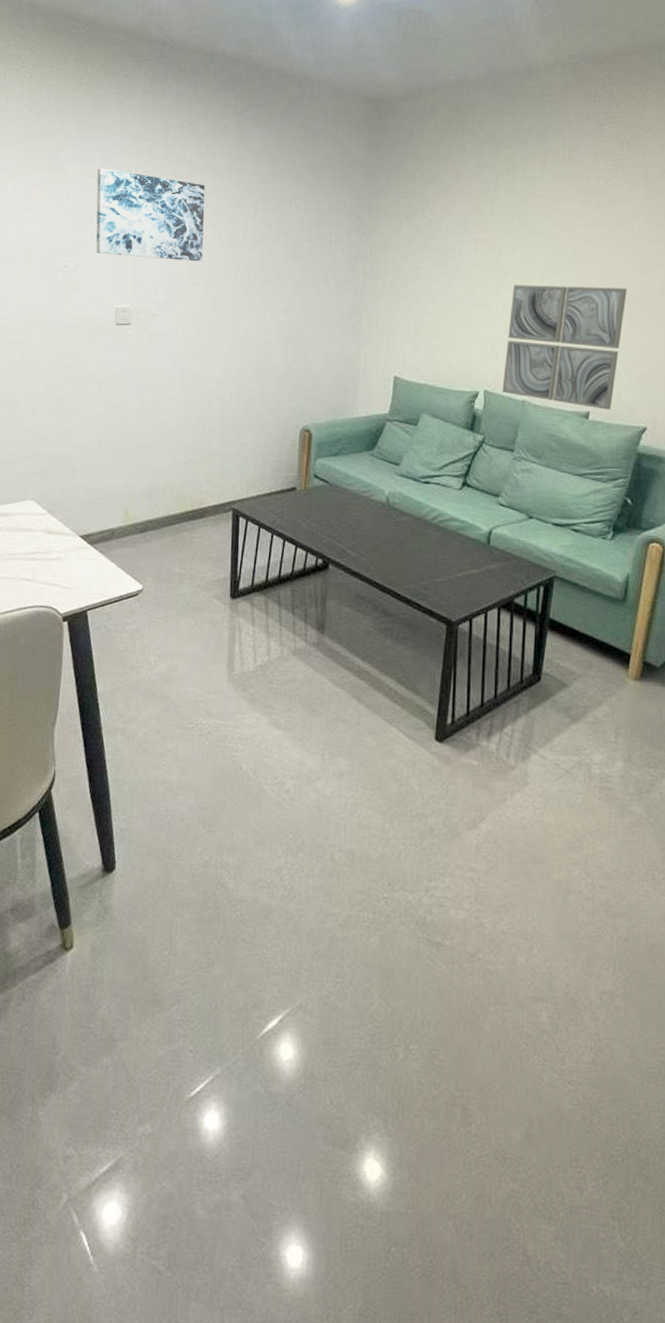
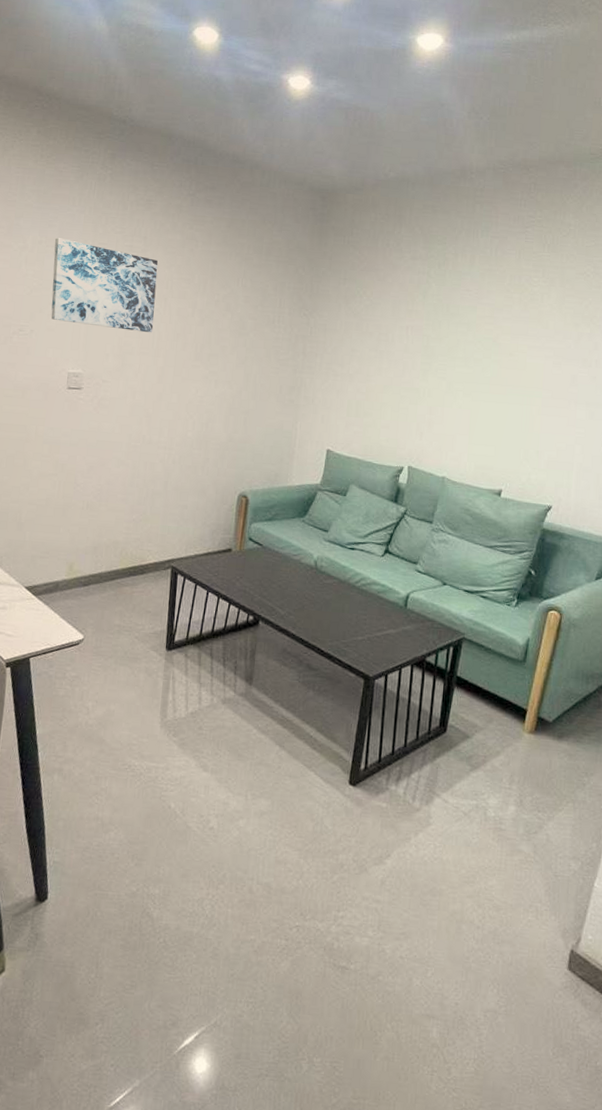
wall art: present [502,285,627,410] -> none [424,370,541,489]

